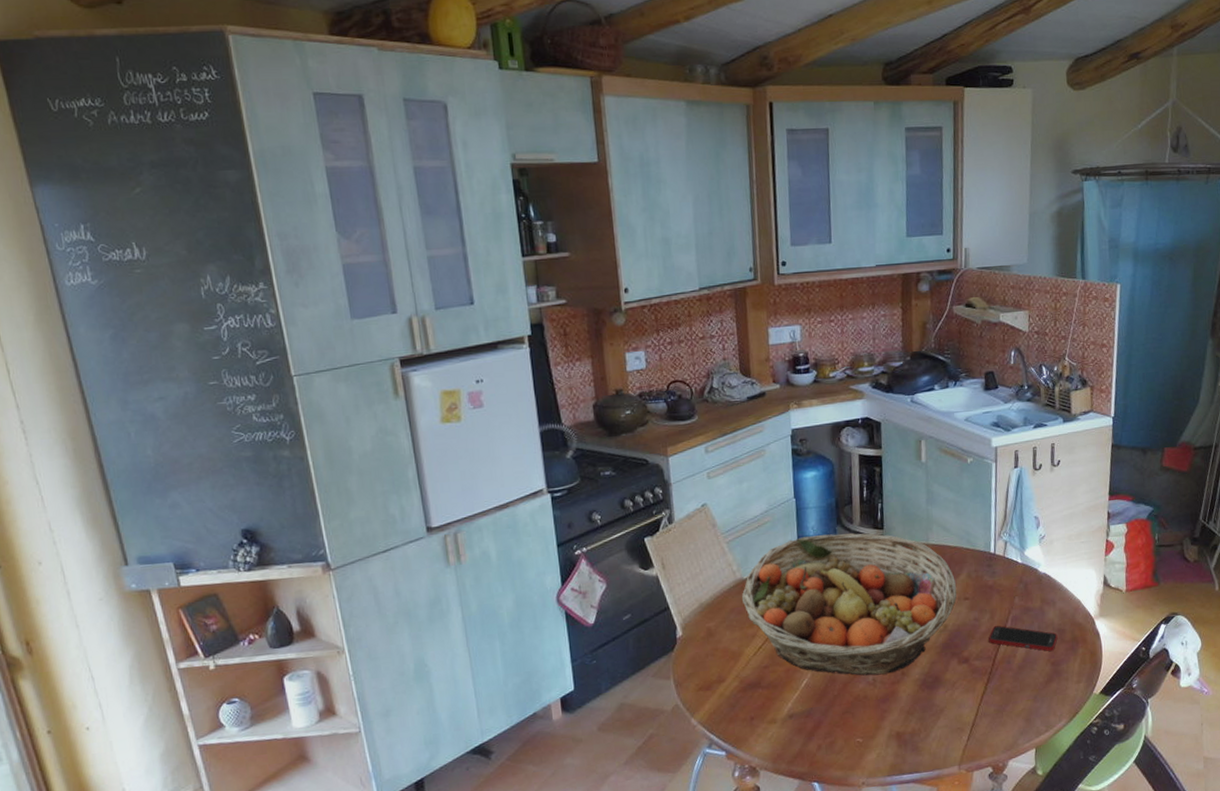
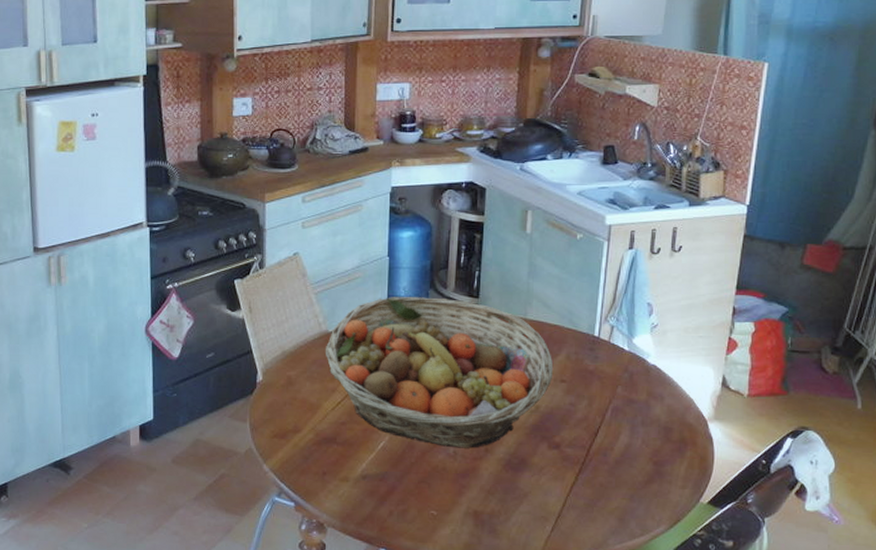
cell phone: present [989,625,1058,651] -> none [584,413,663,449]

